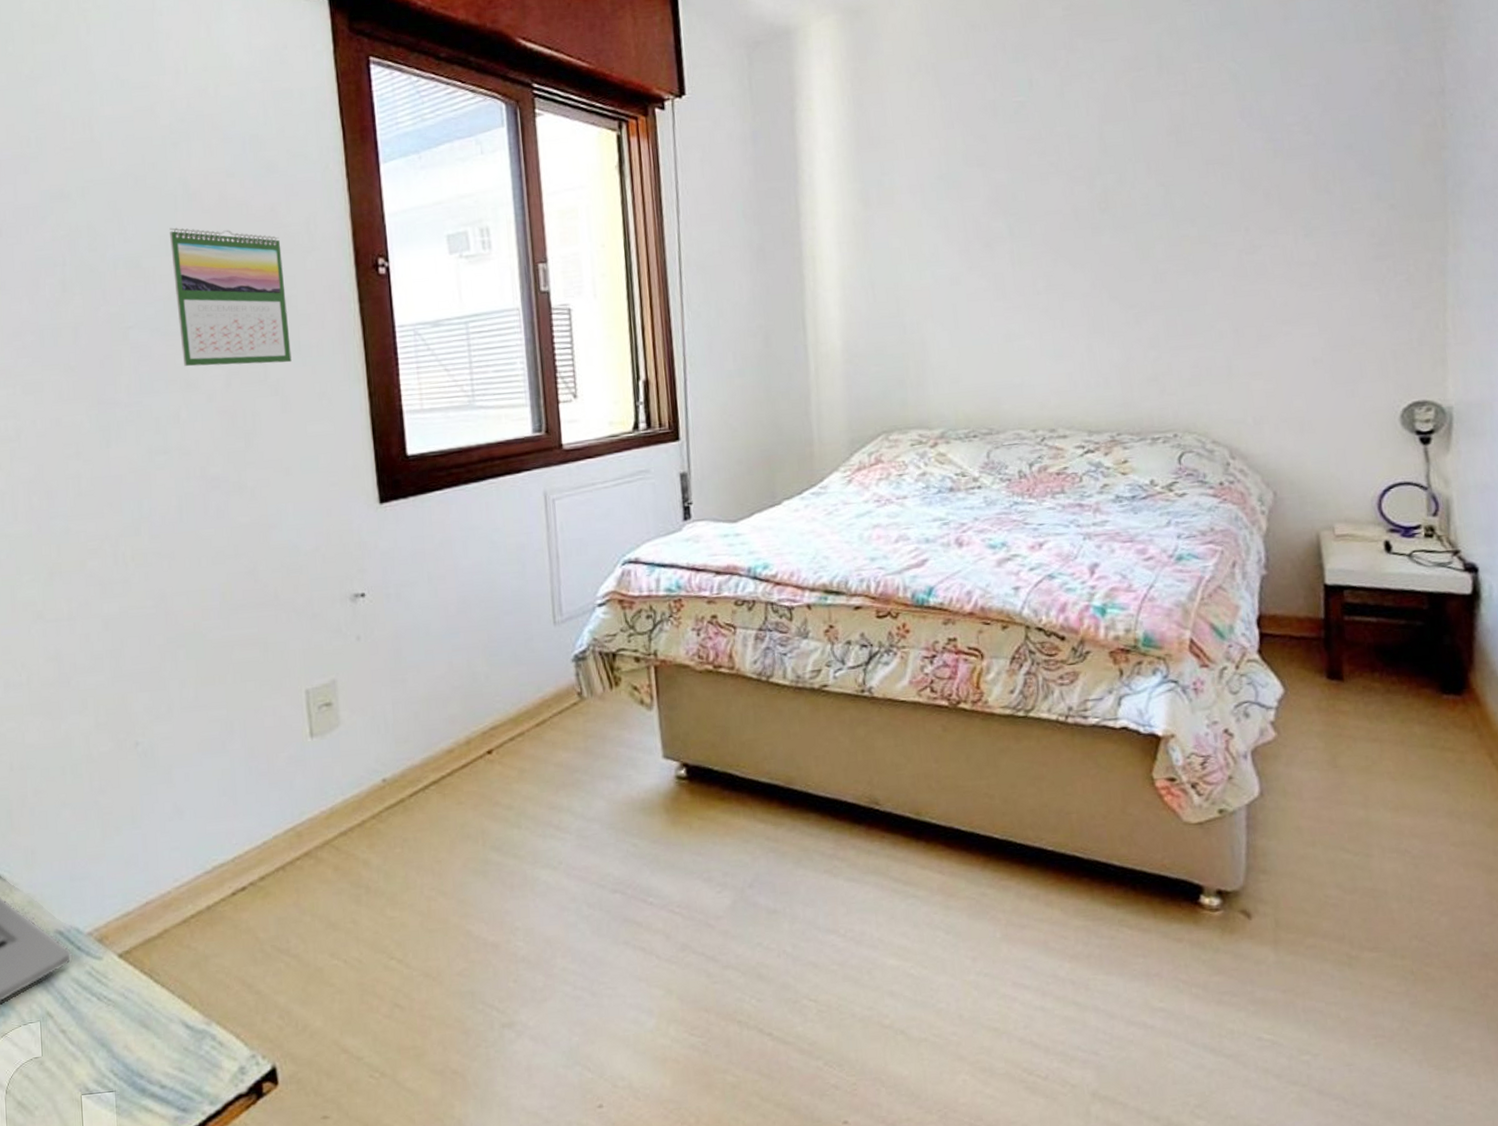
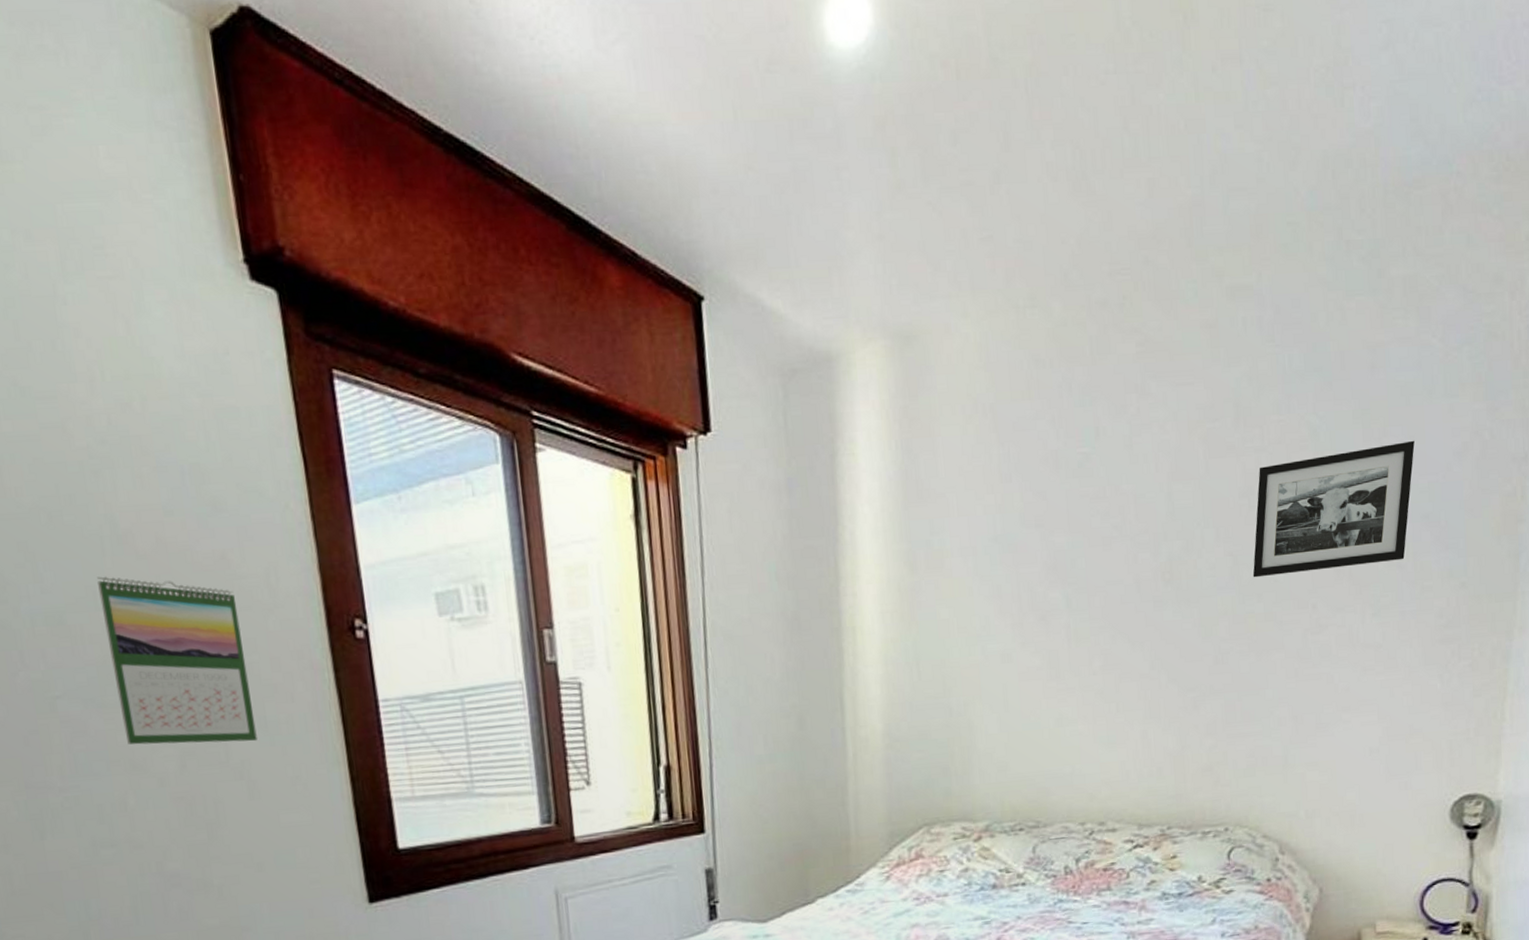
picture frame: none [1184,80,1333,205] -> present [1252,440,1415,578]

